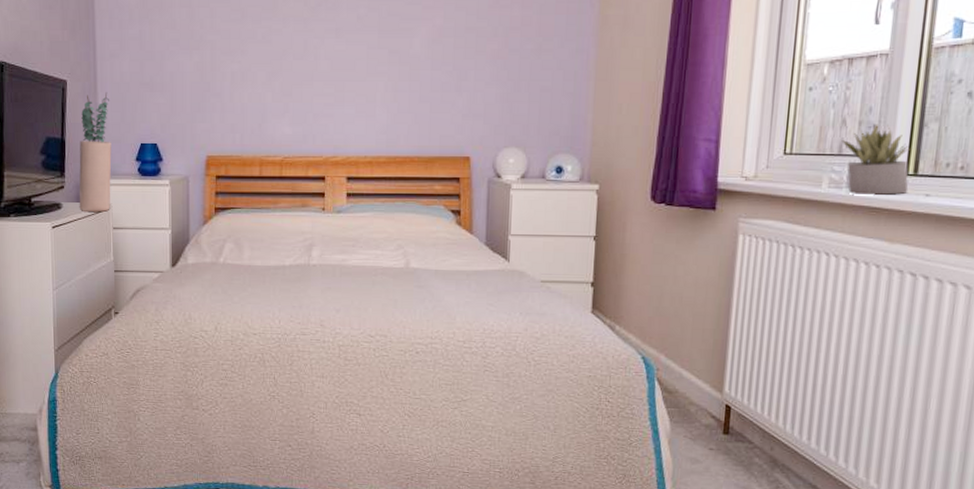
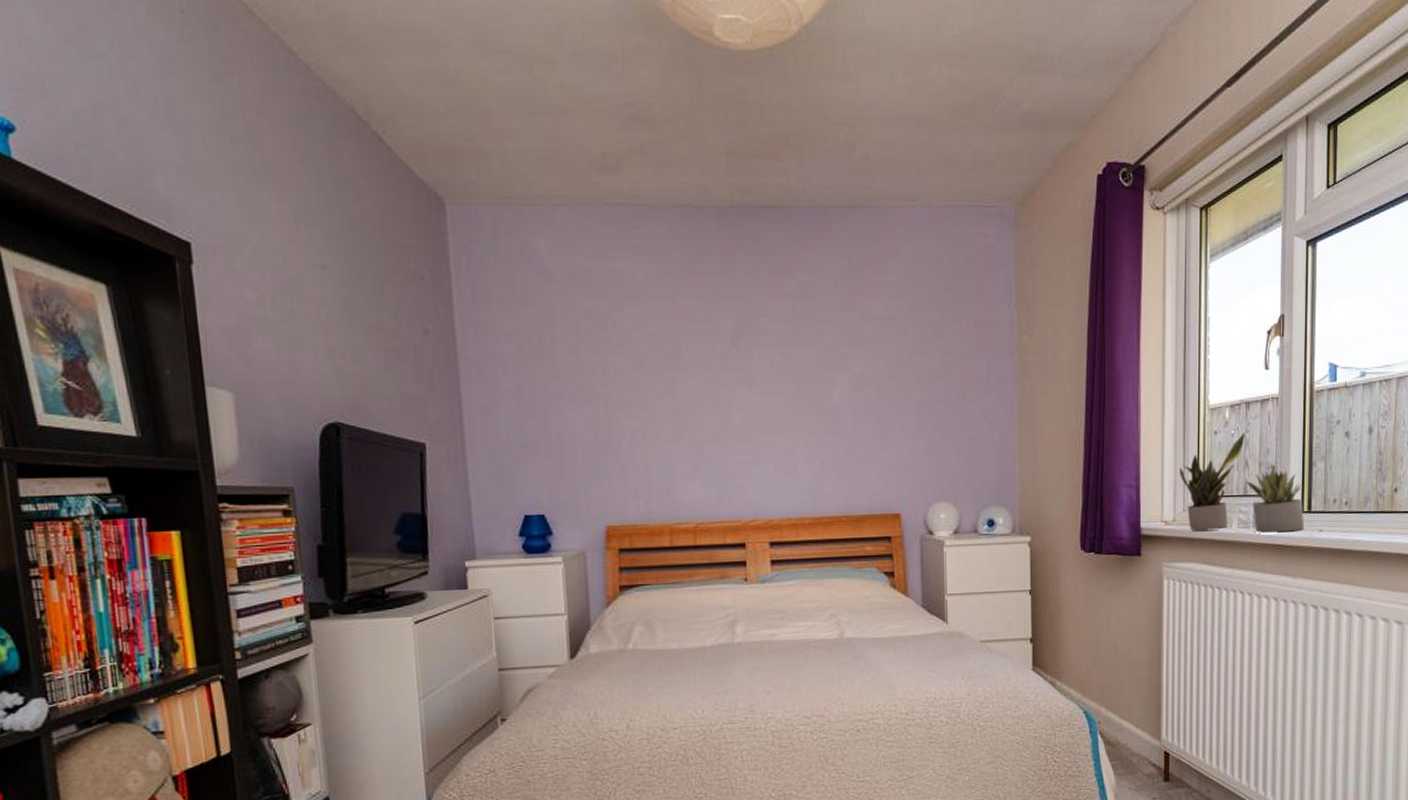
vase: present [79,92,112,213] -> none [446,456,490,602]
potted plant: none [765,89,845,189] -> present [1180,432,1245,532]

